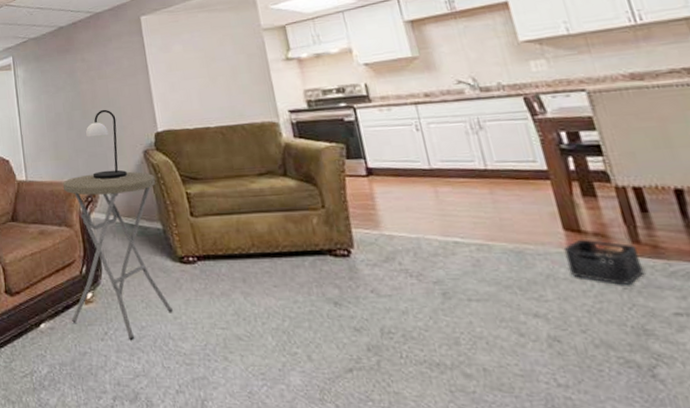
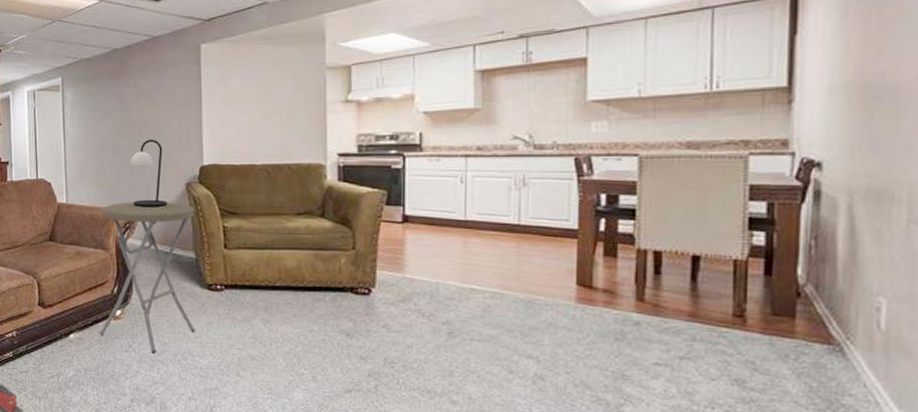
storage bin: present [563,240,644,285] -> none [571,295,640,337]

